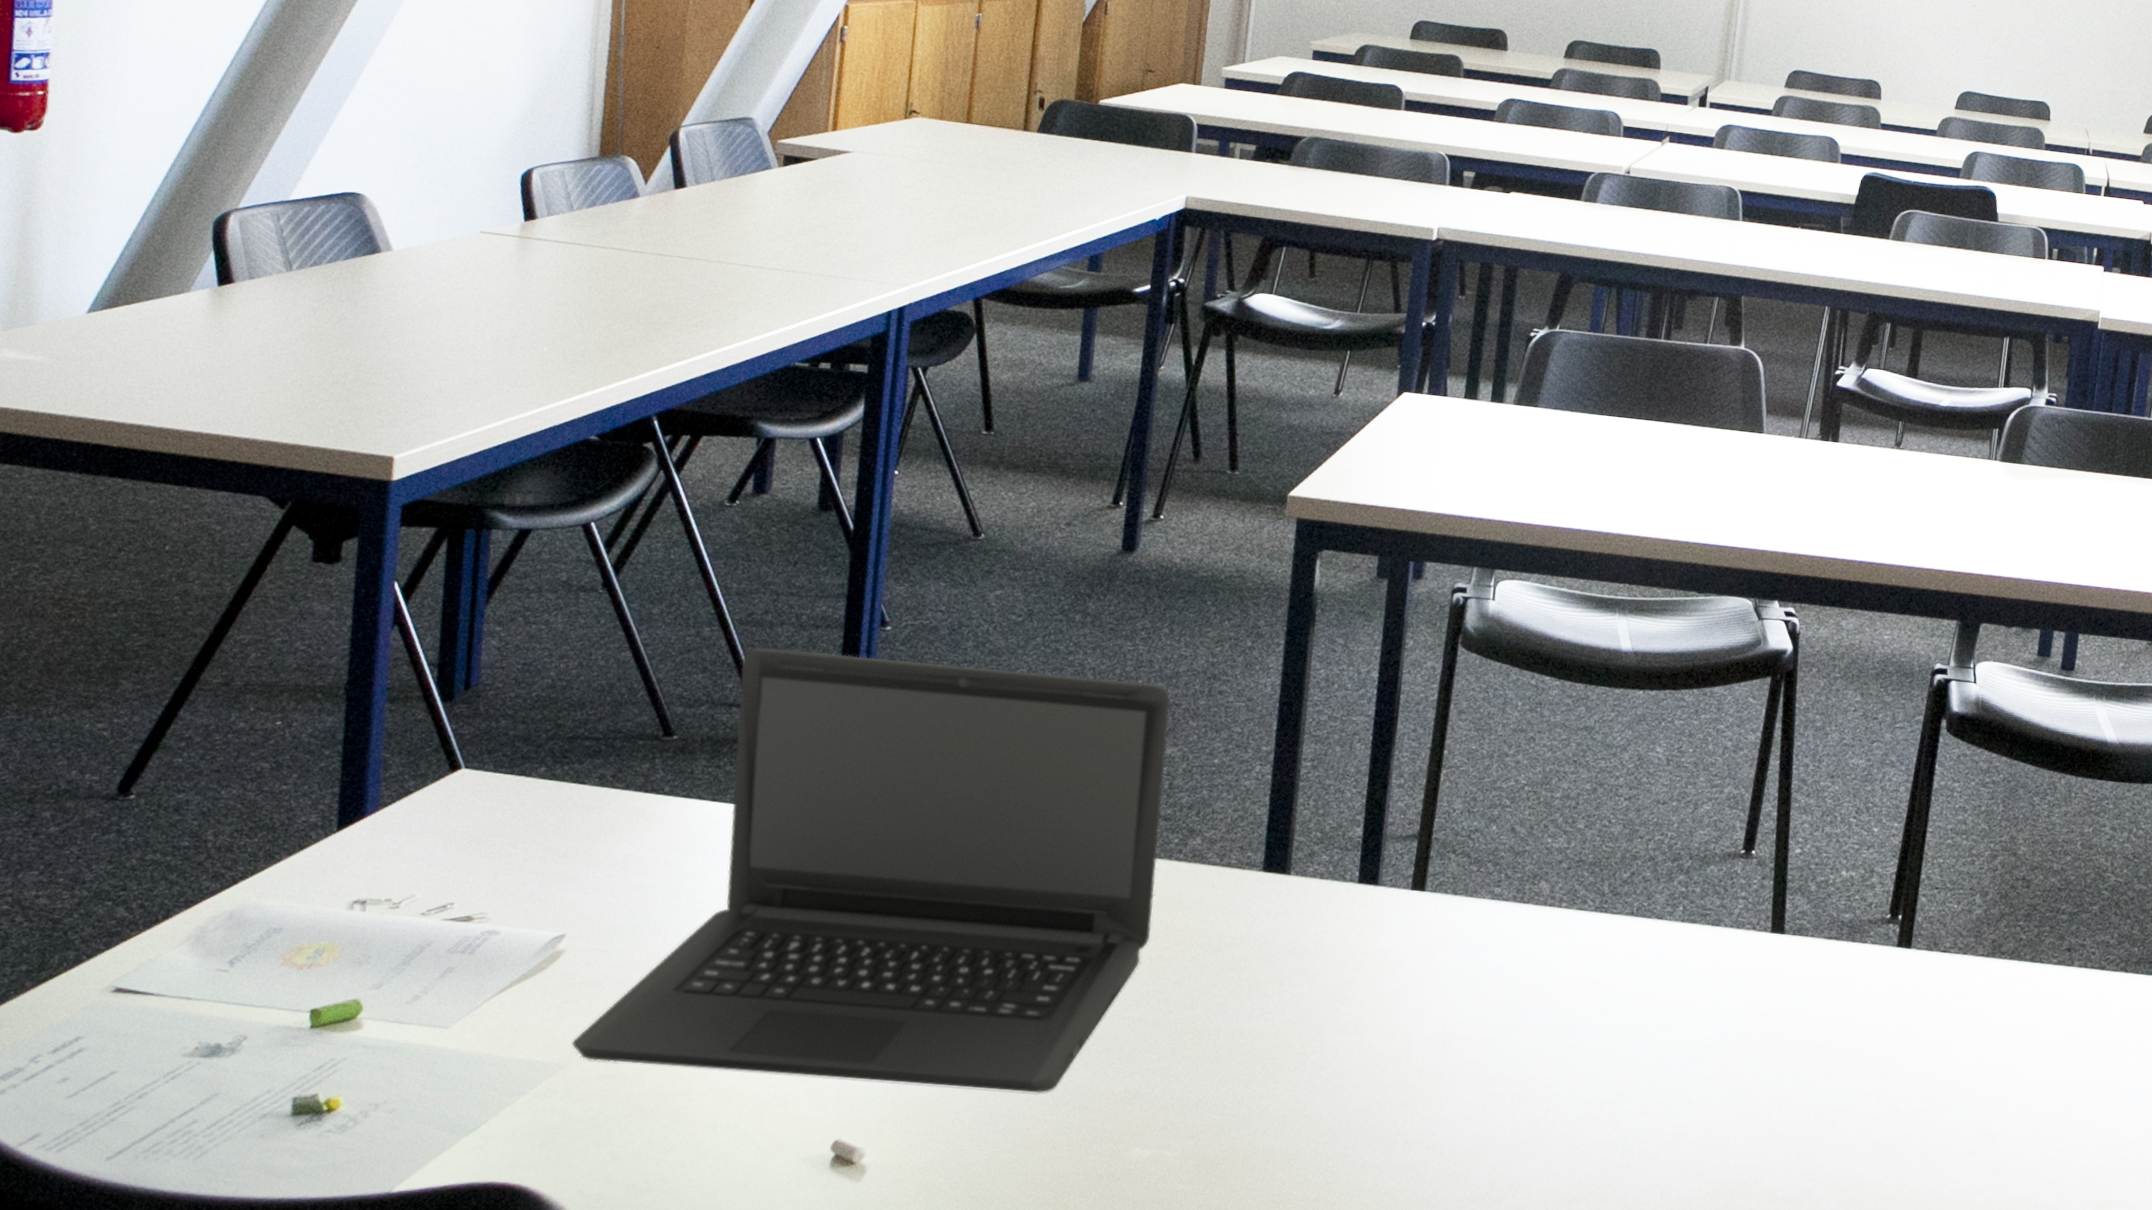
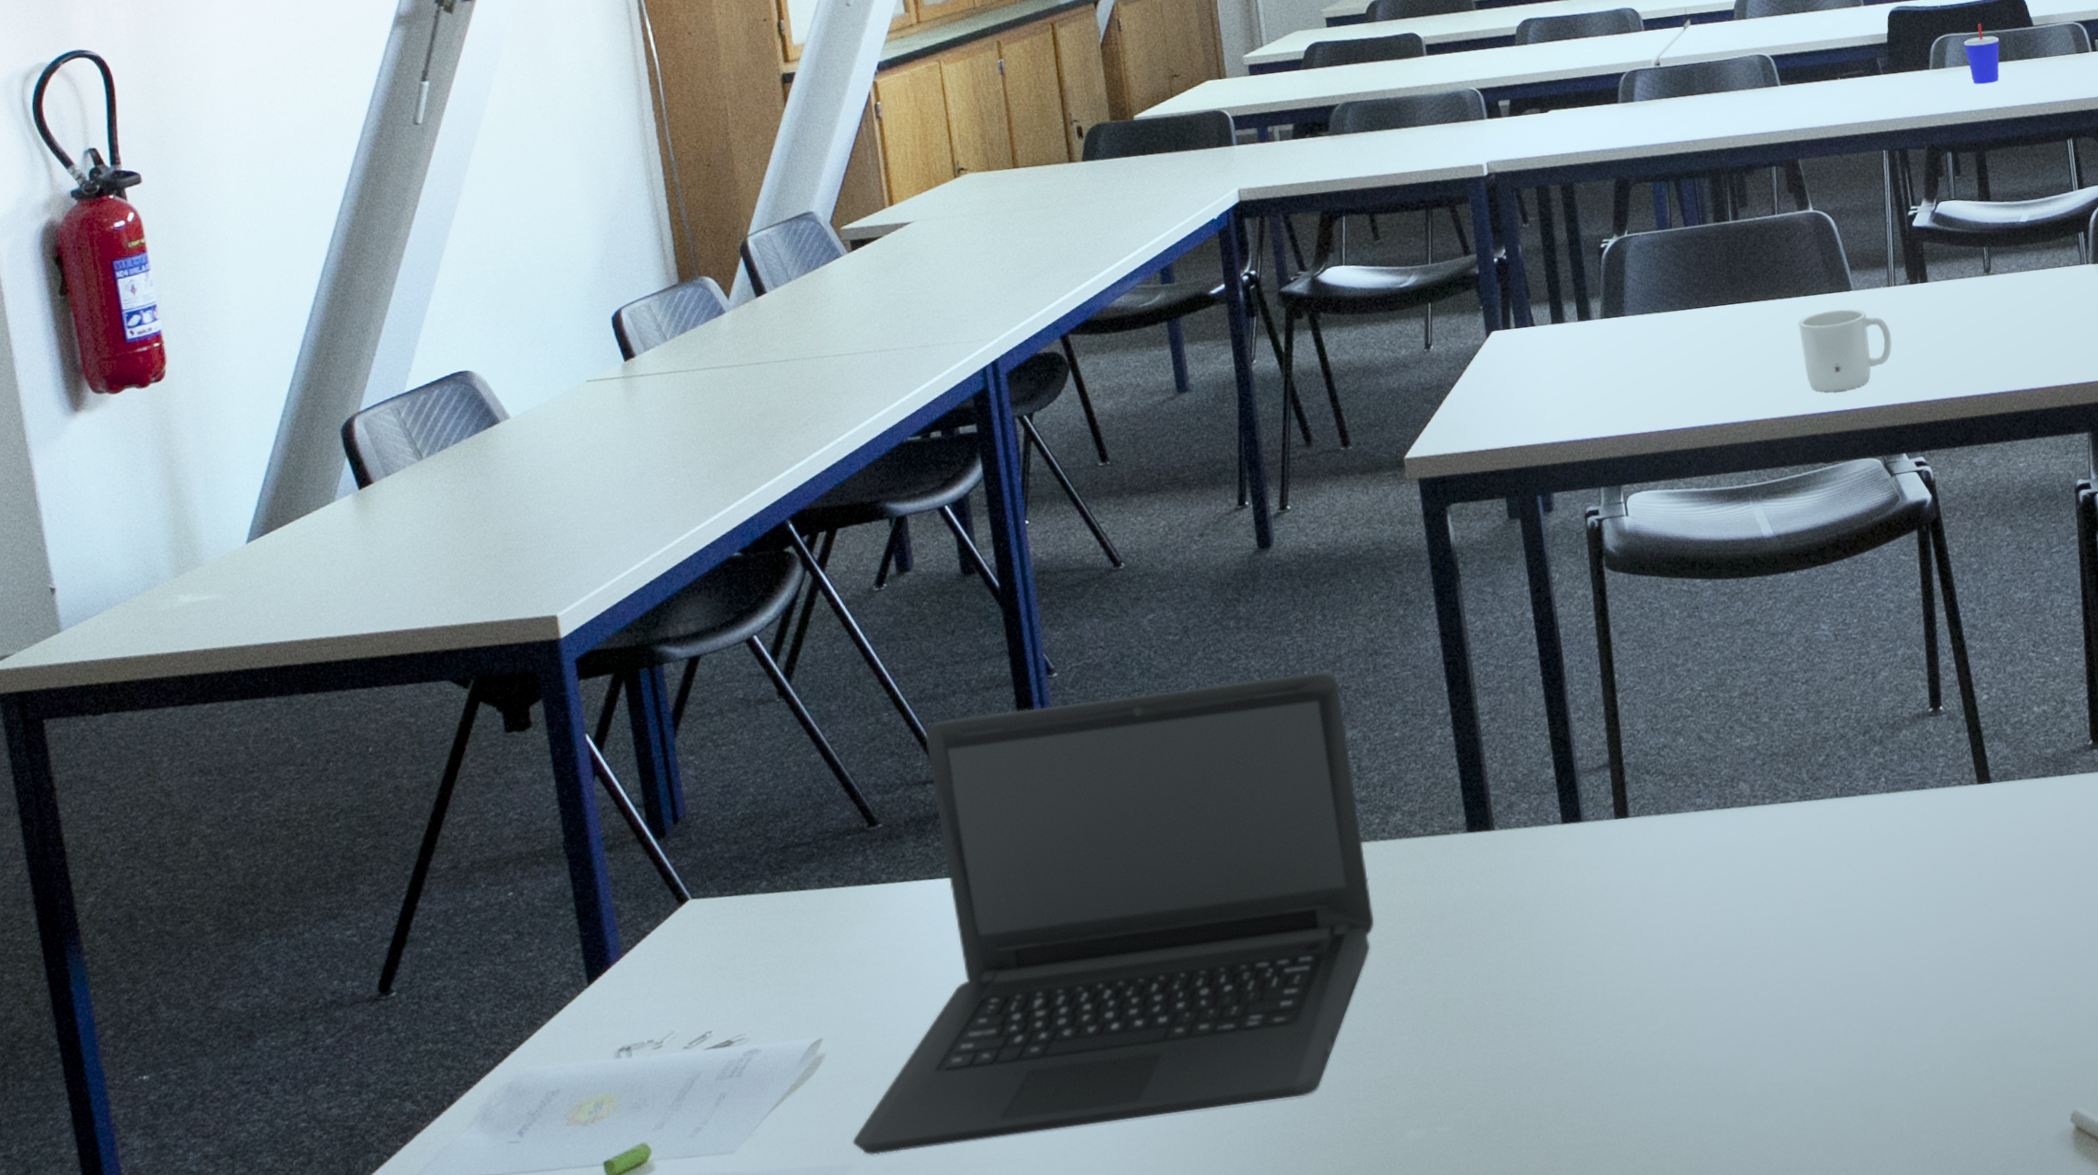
mug: none [1700,447,1791,528] -> present [1798,309,1892,392]
beverage cup: none [1927,207,1962,267] -> present [1963,23,2000,85]

